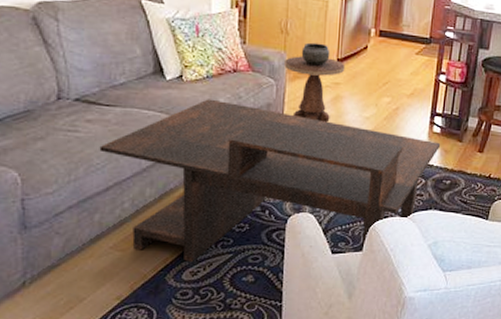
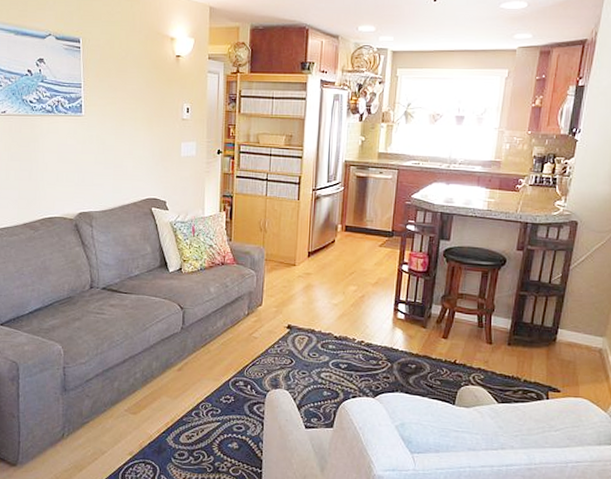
coffee table: present [99,99,441,263] -> none [119,288,405,428]
side table: present [284,42,346,123] -> none [263,238,316,309]

